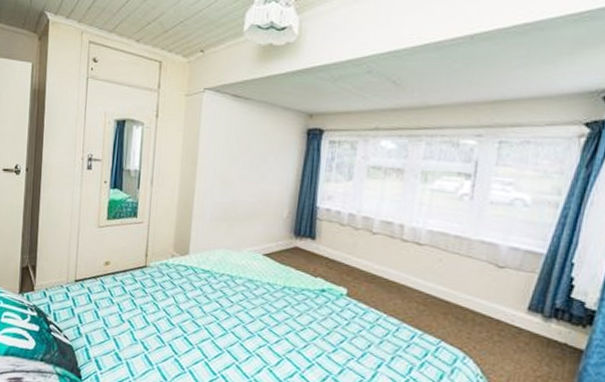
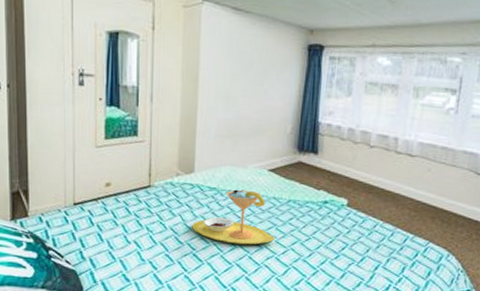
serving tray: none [184,272,269,332] -> present [192,189,275,245]

